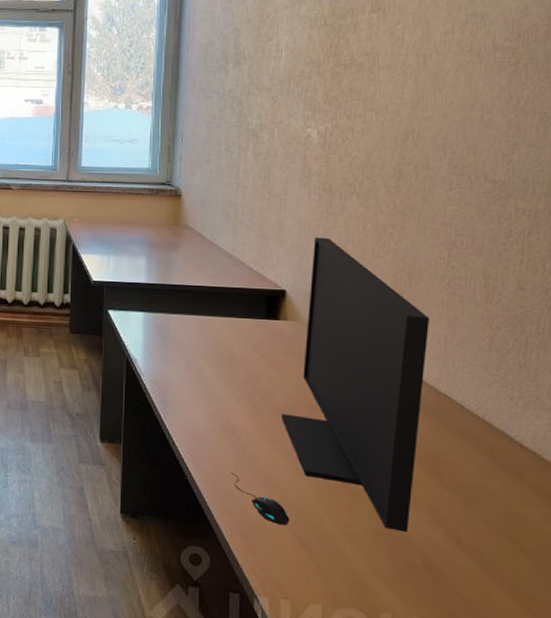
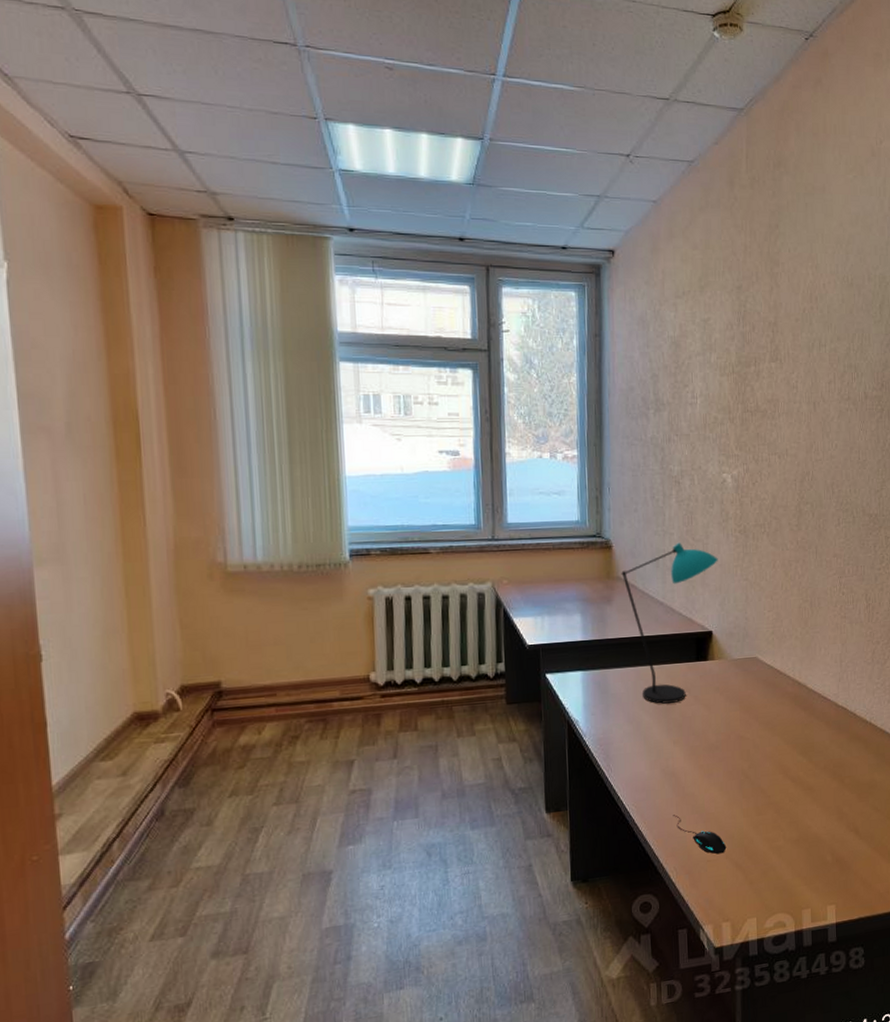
desk lamp: none [189,196,297,358] -> present [621,542,718,704]
computer monitor: present [282,237,429,533] -> none [715,576,828,835]

